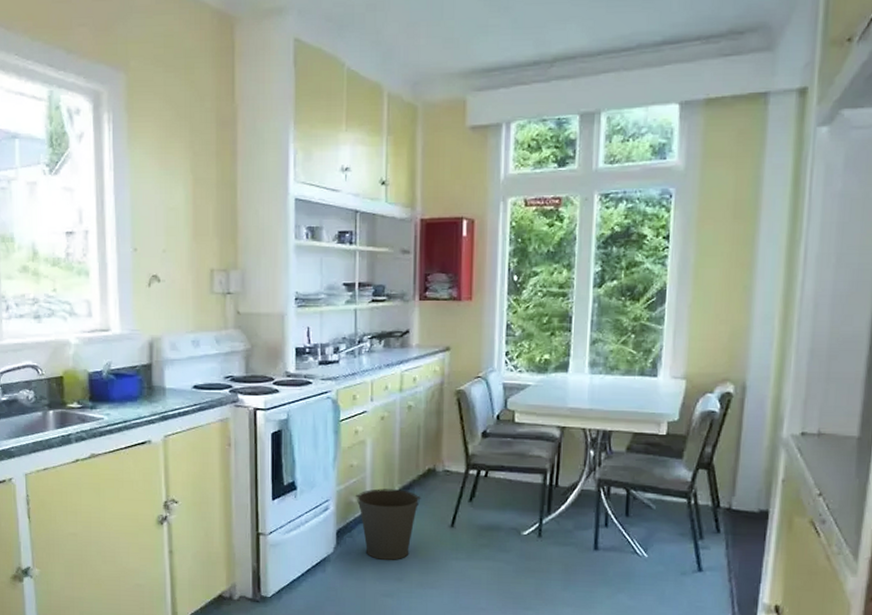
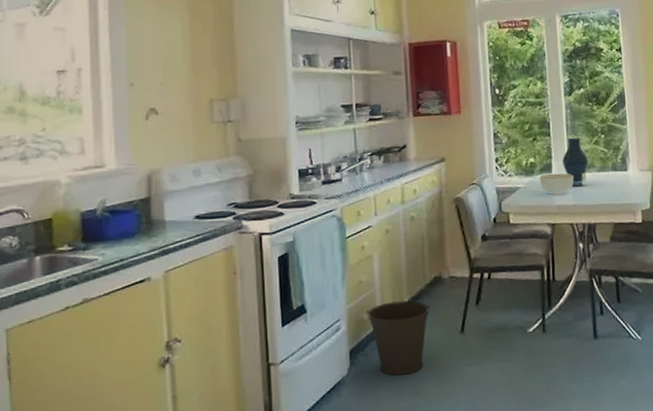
bowl: none [553,373,593,397] -> present [539,173,574,196]
vase: none [582,335,612,390] -> present [562,137,589,187]

